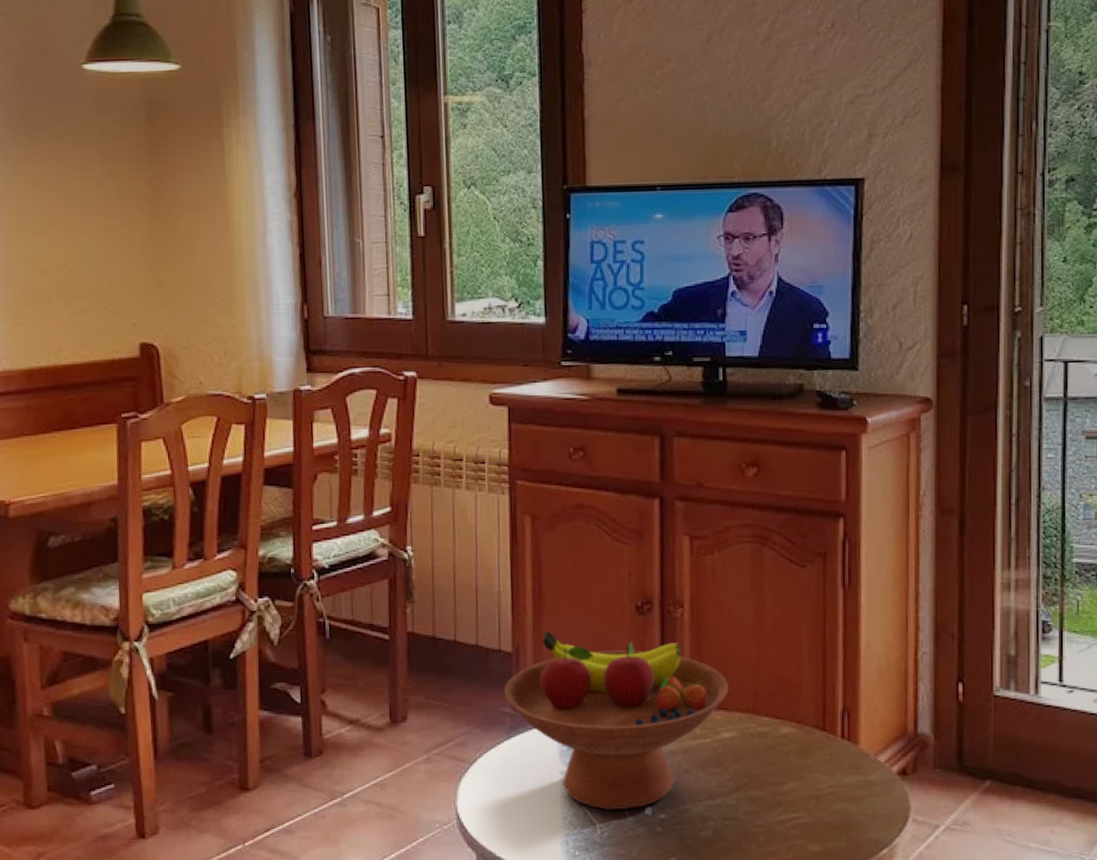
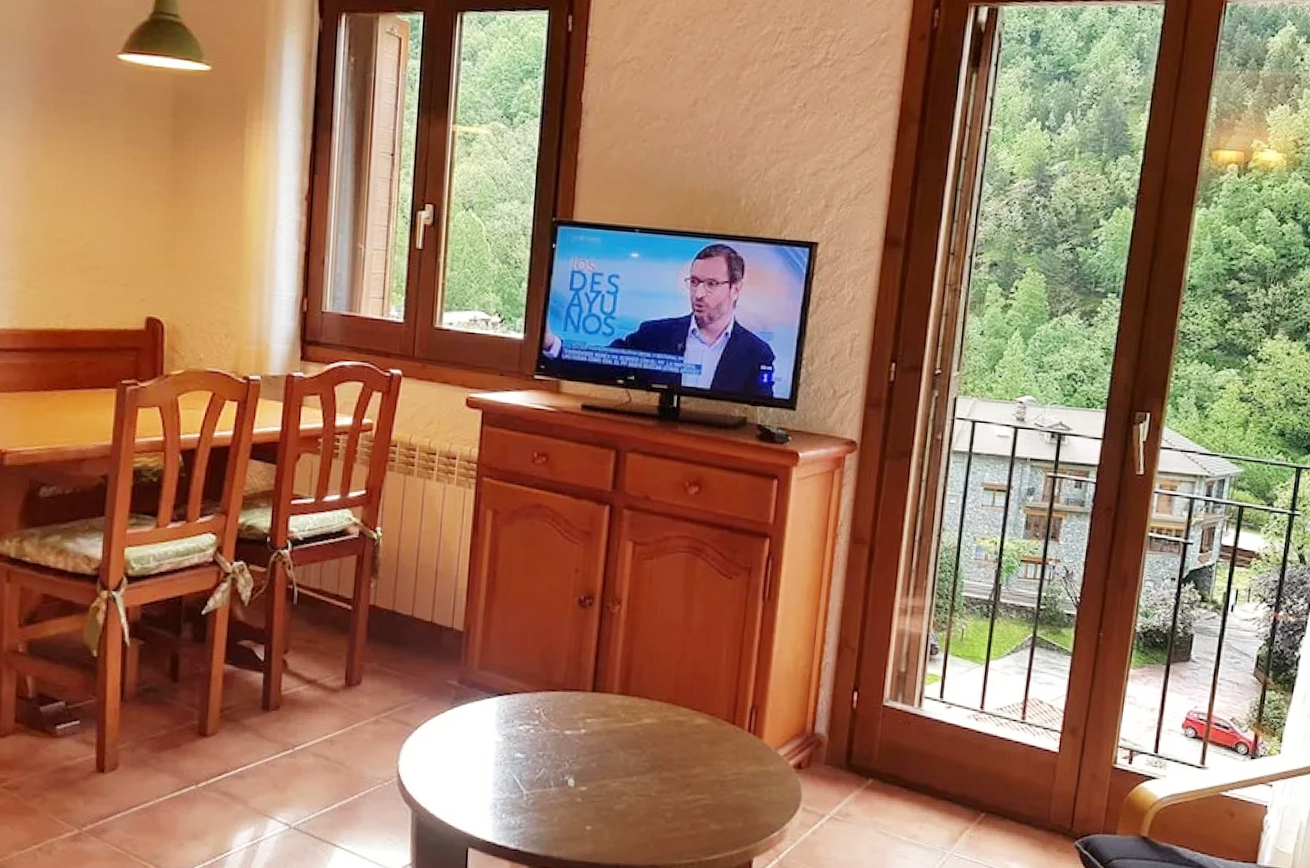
fruit bowl: present [504,631,728,811] -> none [452,615,654,781]

